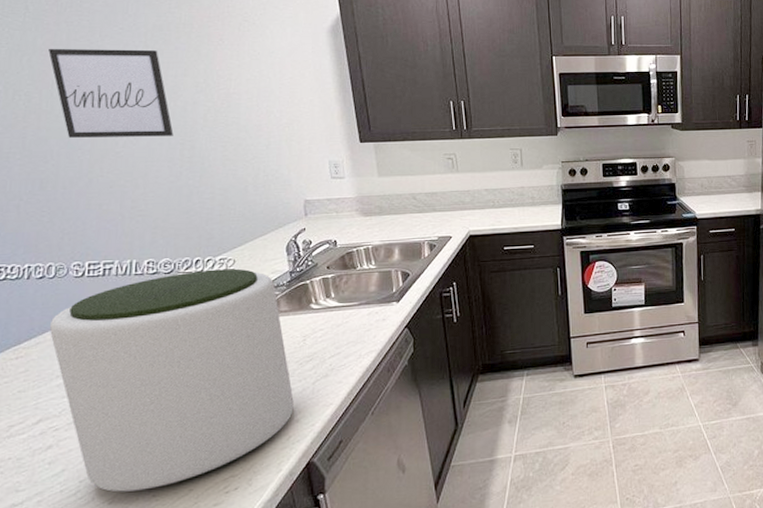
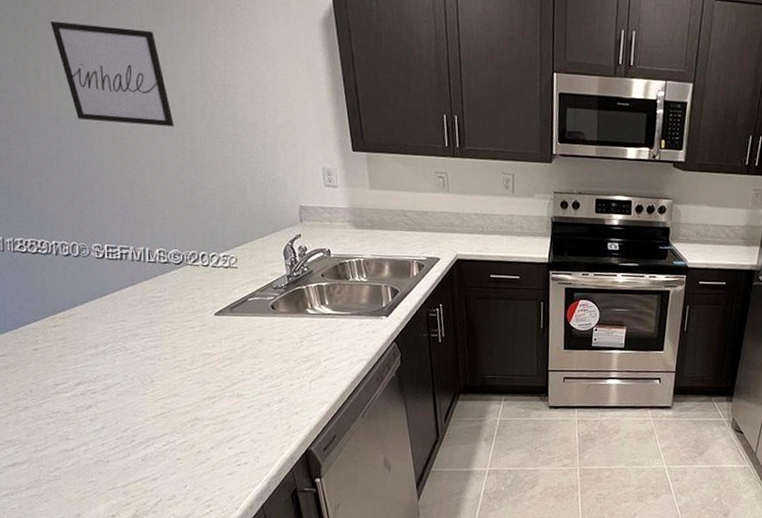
plant pot: present [49,268,294,492] -> none [79,265,293,453]

